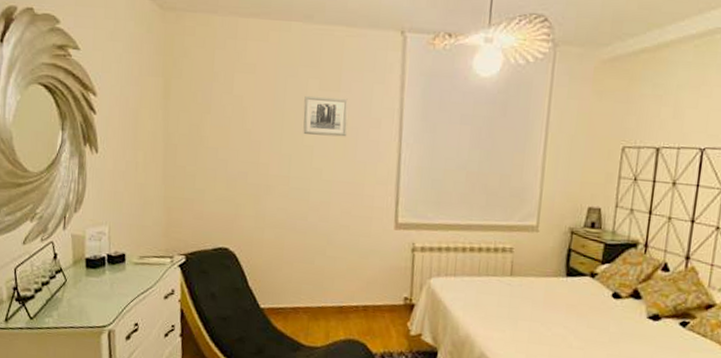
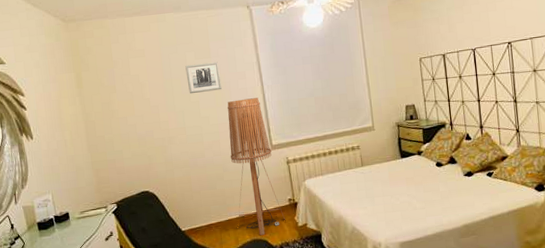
floor lamp: none [335,154,395,337] -> present [227,97,285,236]

